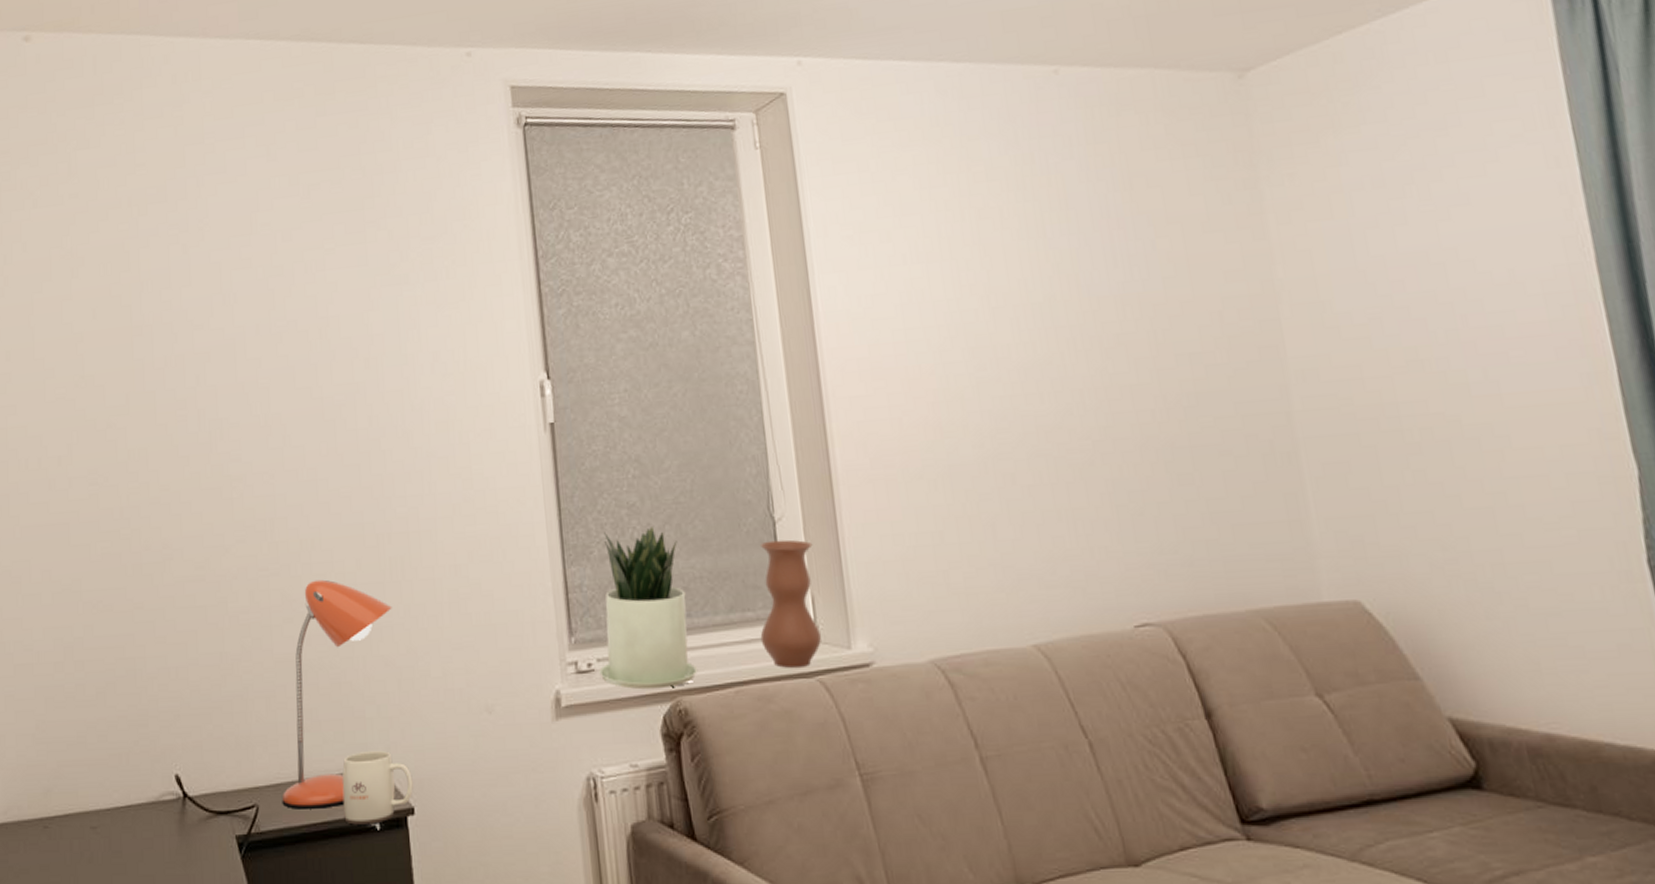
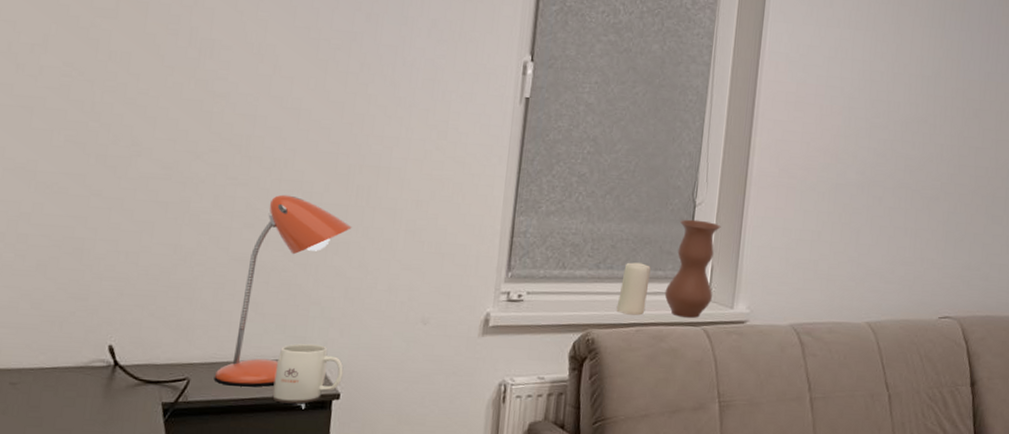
planter: present [599,527,698,690] -> none [527,192,614,322]
candle: none [704,604,741,673] -> present [616,262,651,316]

